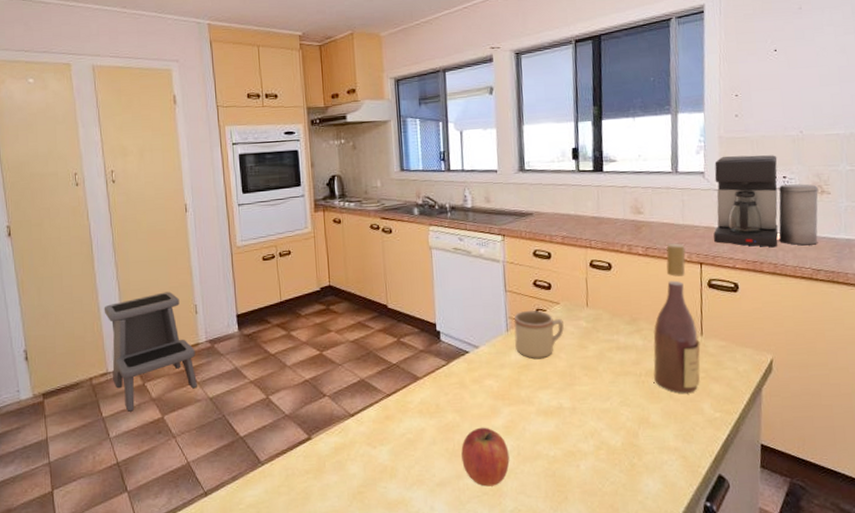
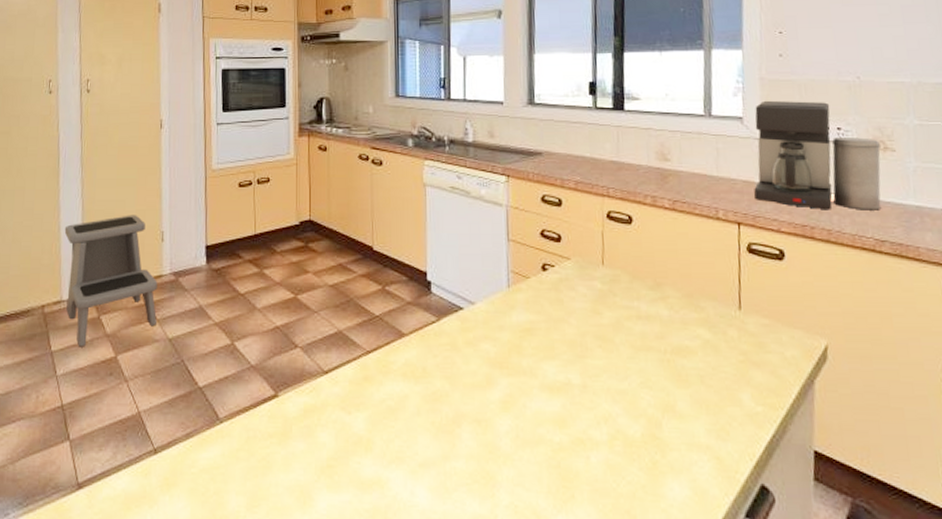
fruit: present [461,427,510,487] -> none [449,399,506,473]
mug: present [514,310,564,360] -> none [516,265,575,323]
wine bottle: present [653,243,701,393] -> none [681,197,739,378]

